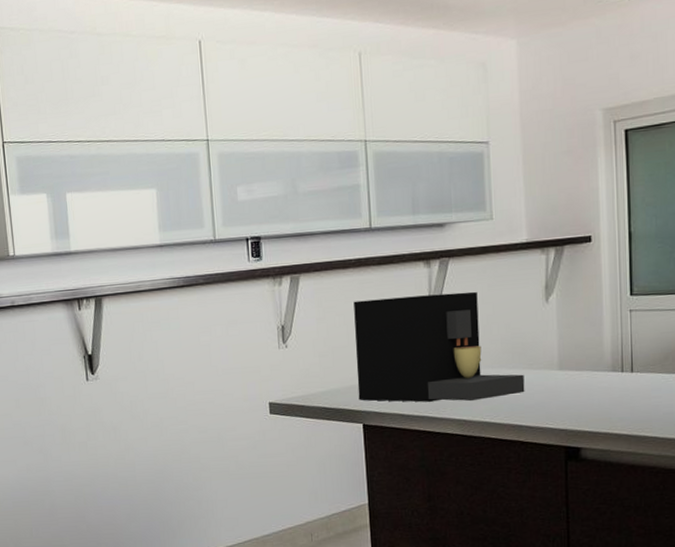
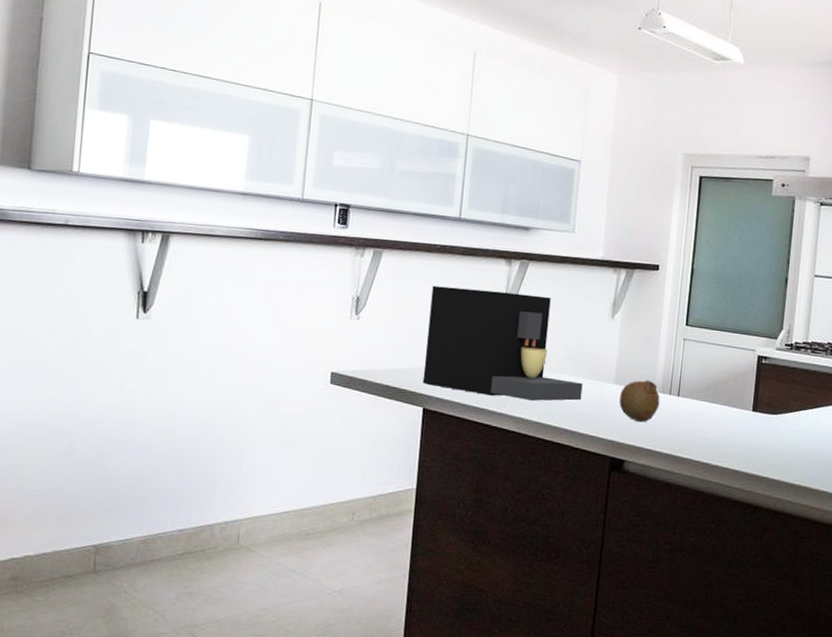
fruit: none [566,360,612,406] -> present [619,380,660,423]

